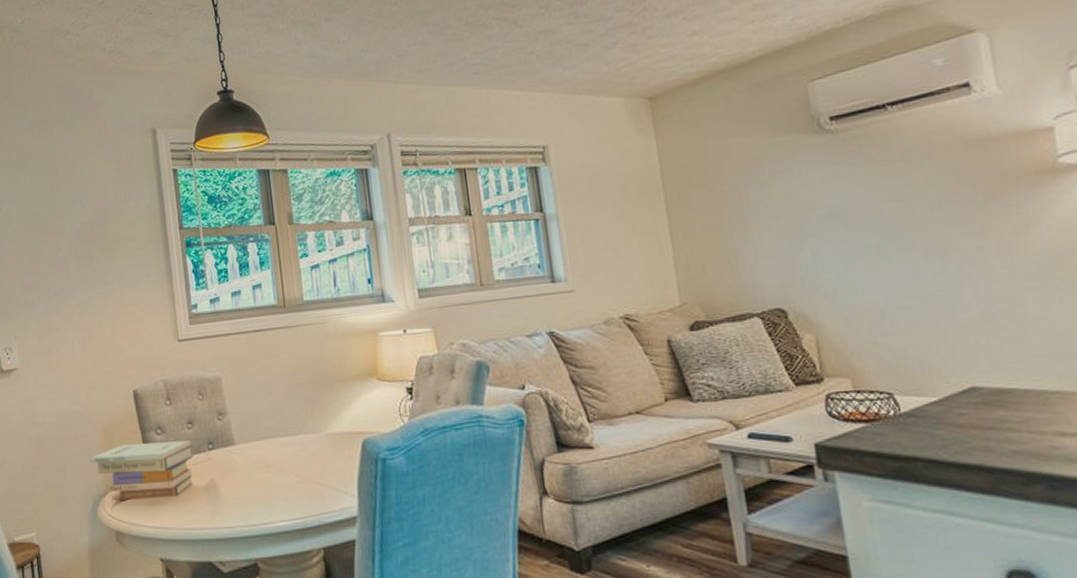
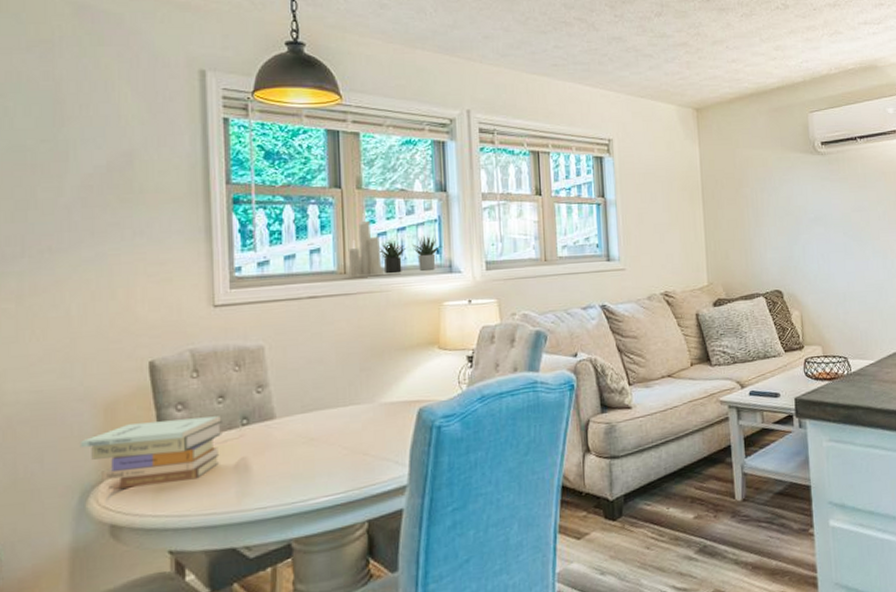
candle: none [286,248,320,311] -> present [348,213,384,278]
succulent plant: none [314,265,373,306] -> present [380,235,442,274]

